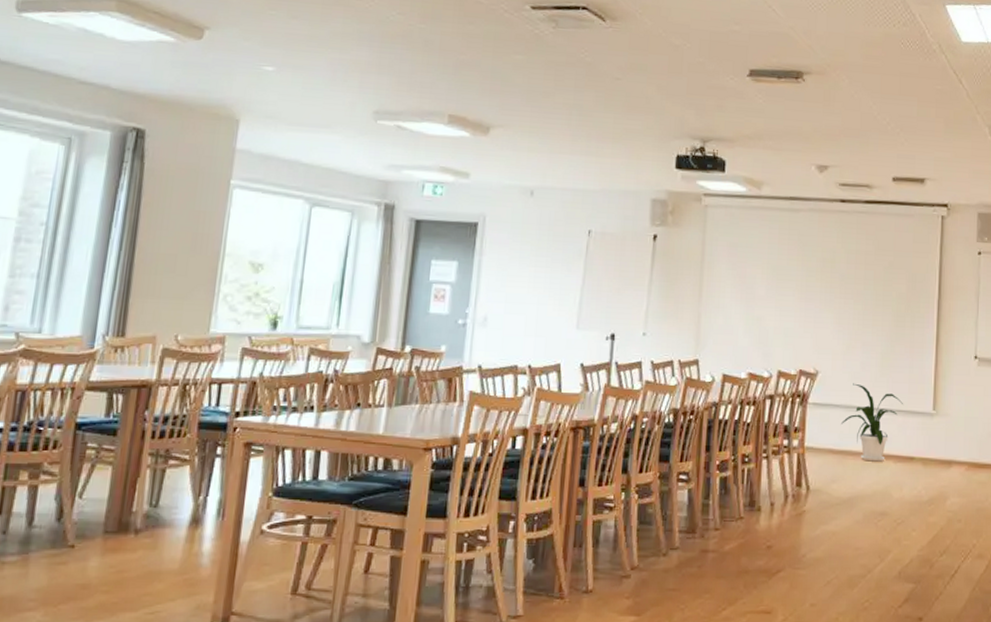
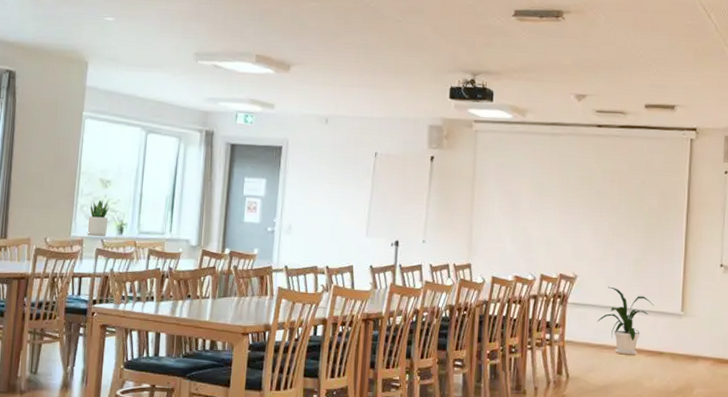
planter: none [230,286,261,334] -> present [87,199,109,237]

